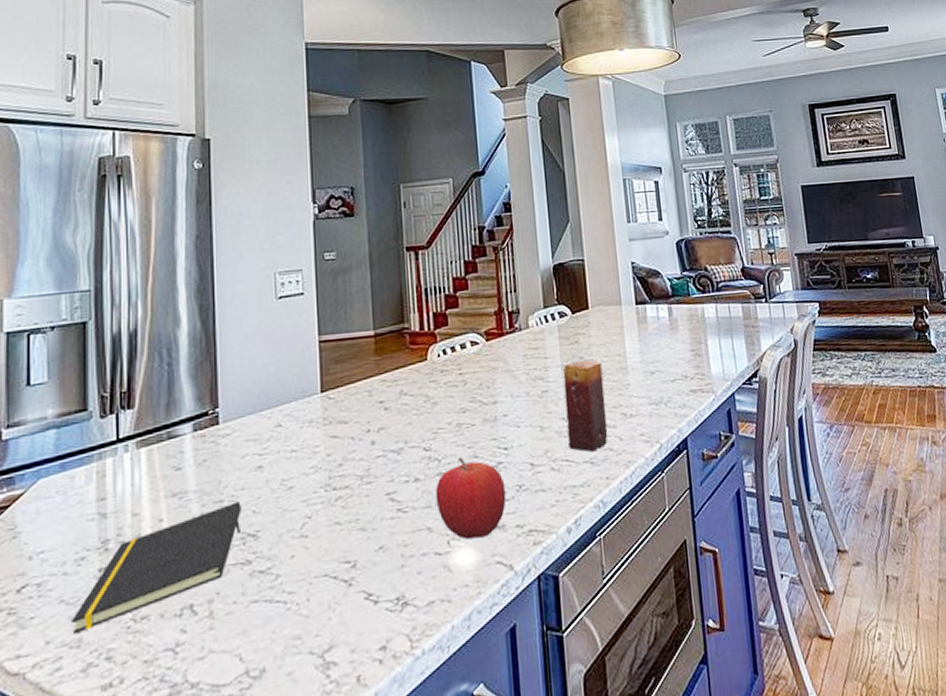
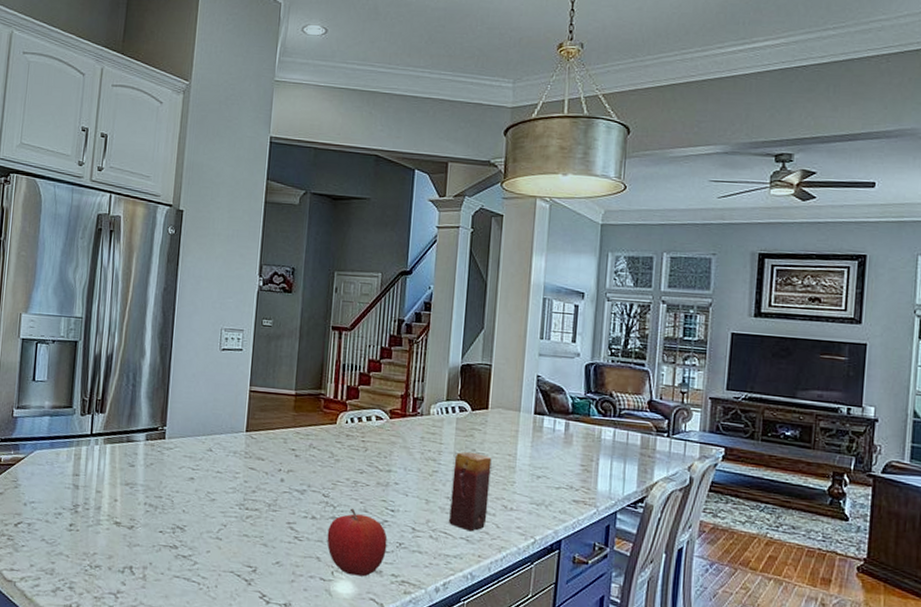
notepad: present [70,501,241,633] -> none [47,500,175,565]

